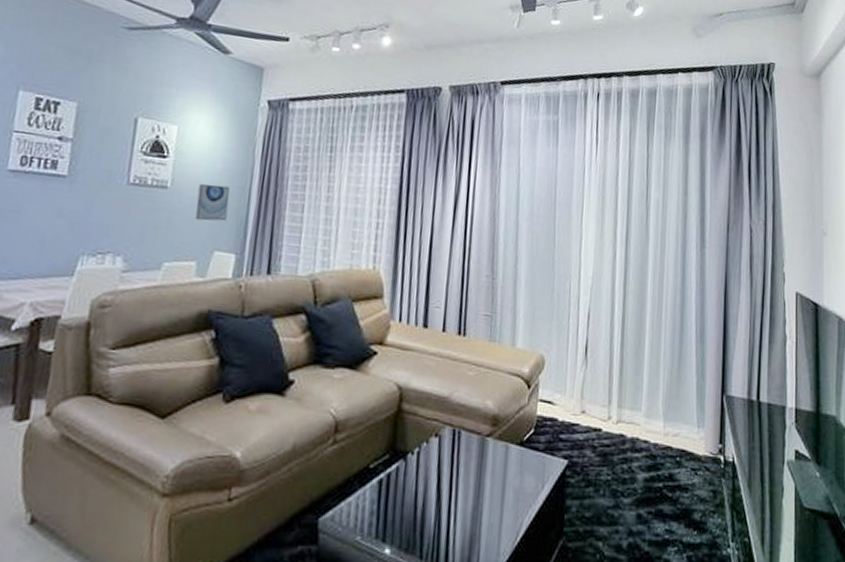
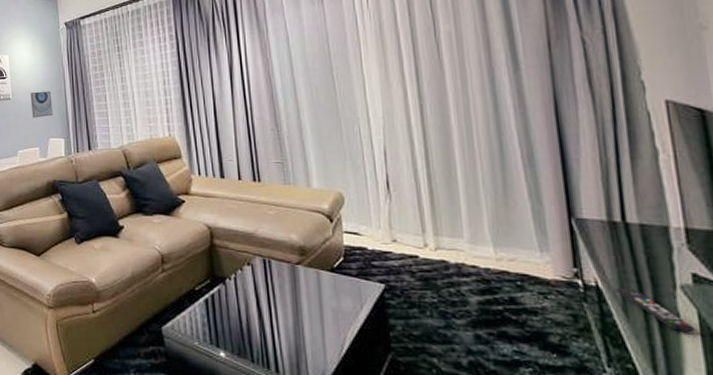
remote control: none [746,463,792,504] -> present [616,287,696,332]

